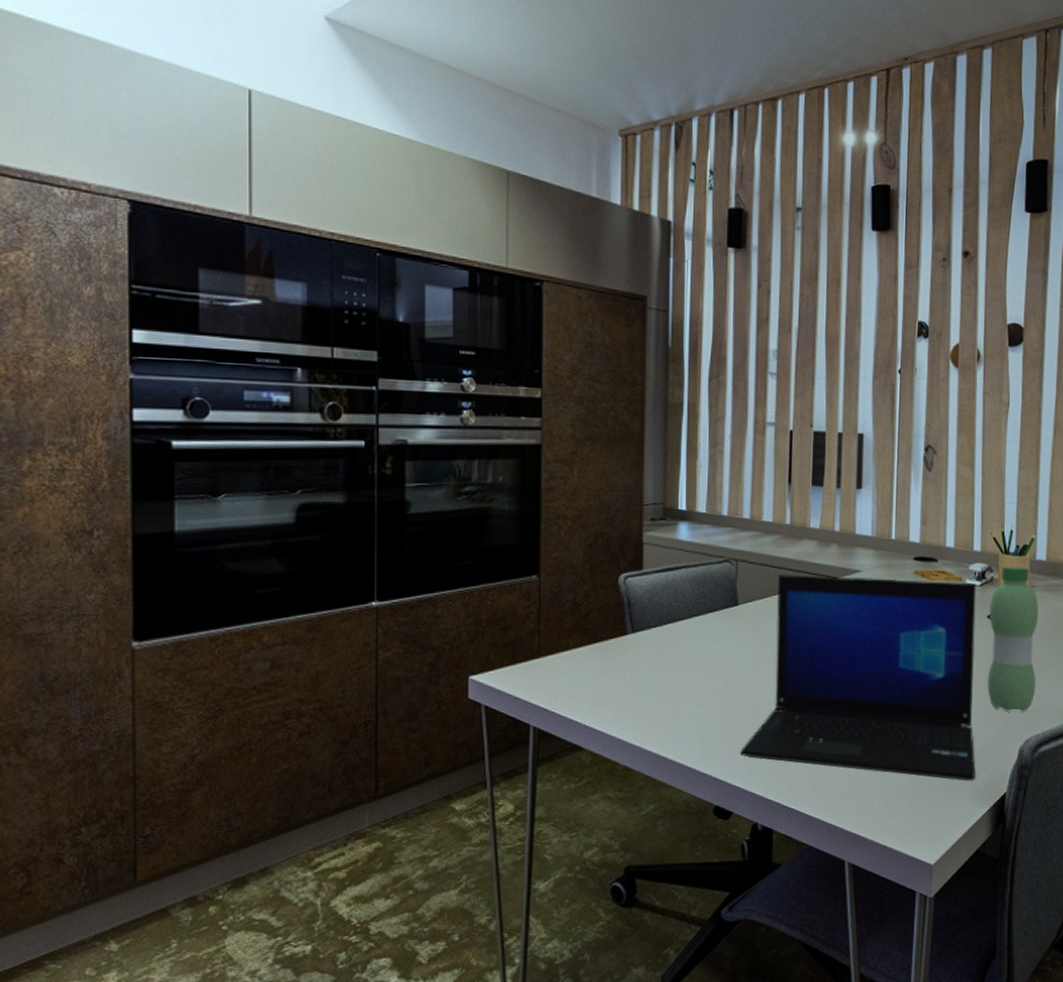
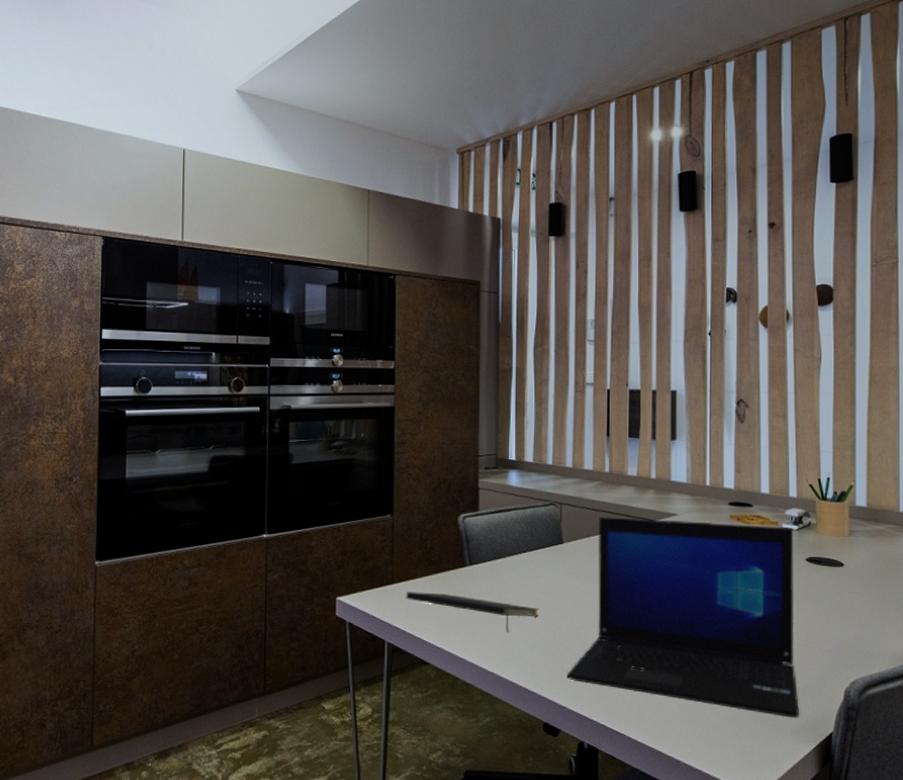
notepad: none [556,666,711,707] -> present [406,592,539,632]
water bottle: present [987,566,1039,712] -> none [808,512,861,654]

